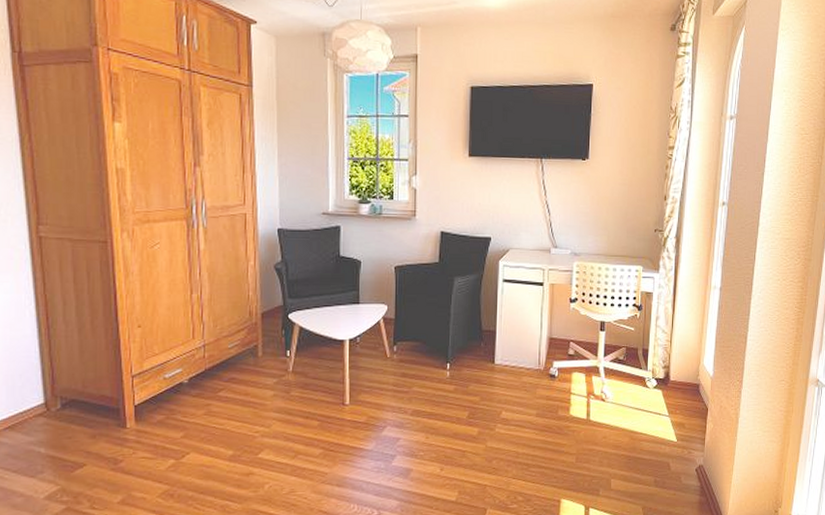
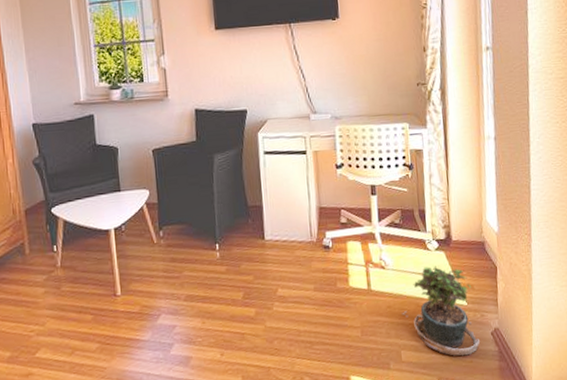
potted plant: none [616,403,684,489] -> present [402,266,480,356]

